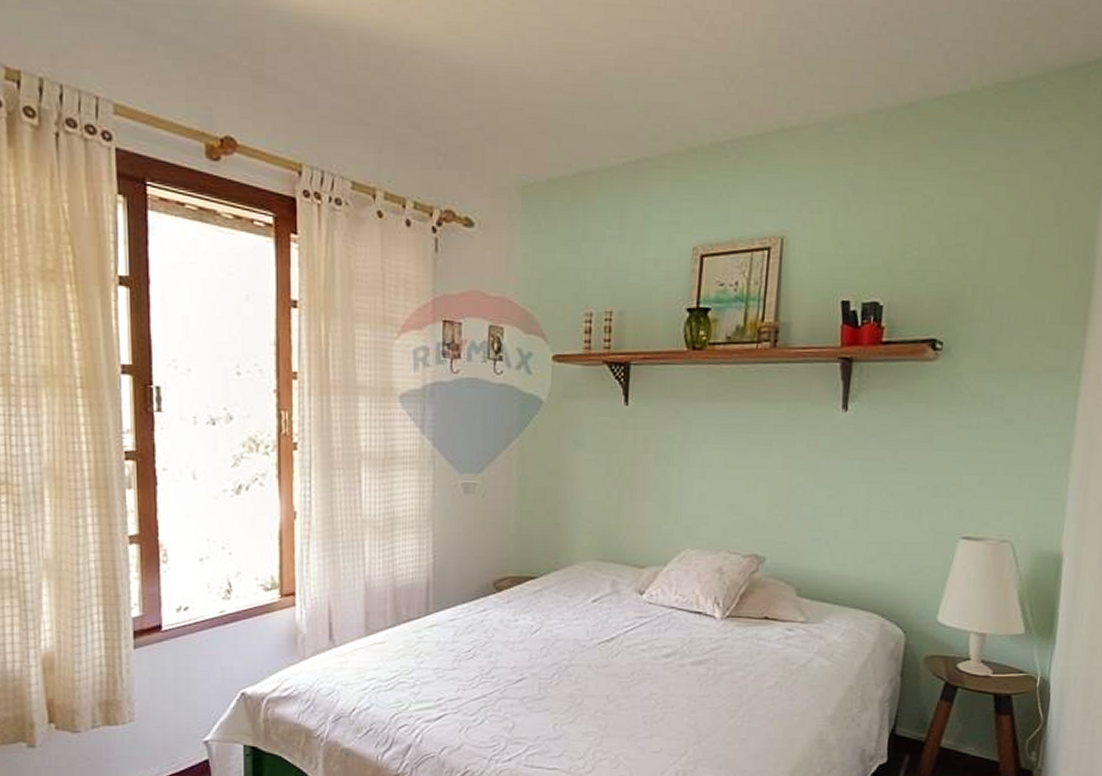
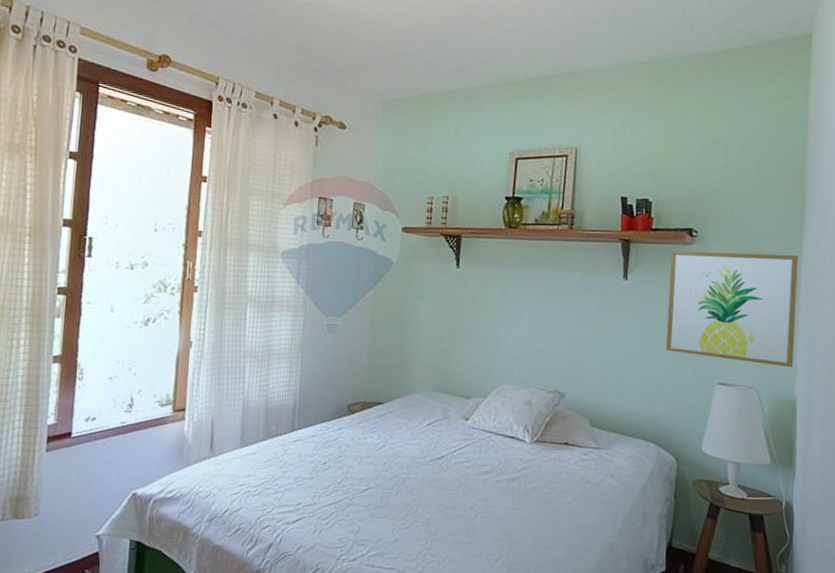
wall art: none [896,368,1078,515] -> present [666,250,799,368]

